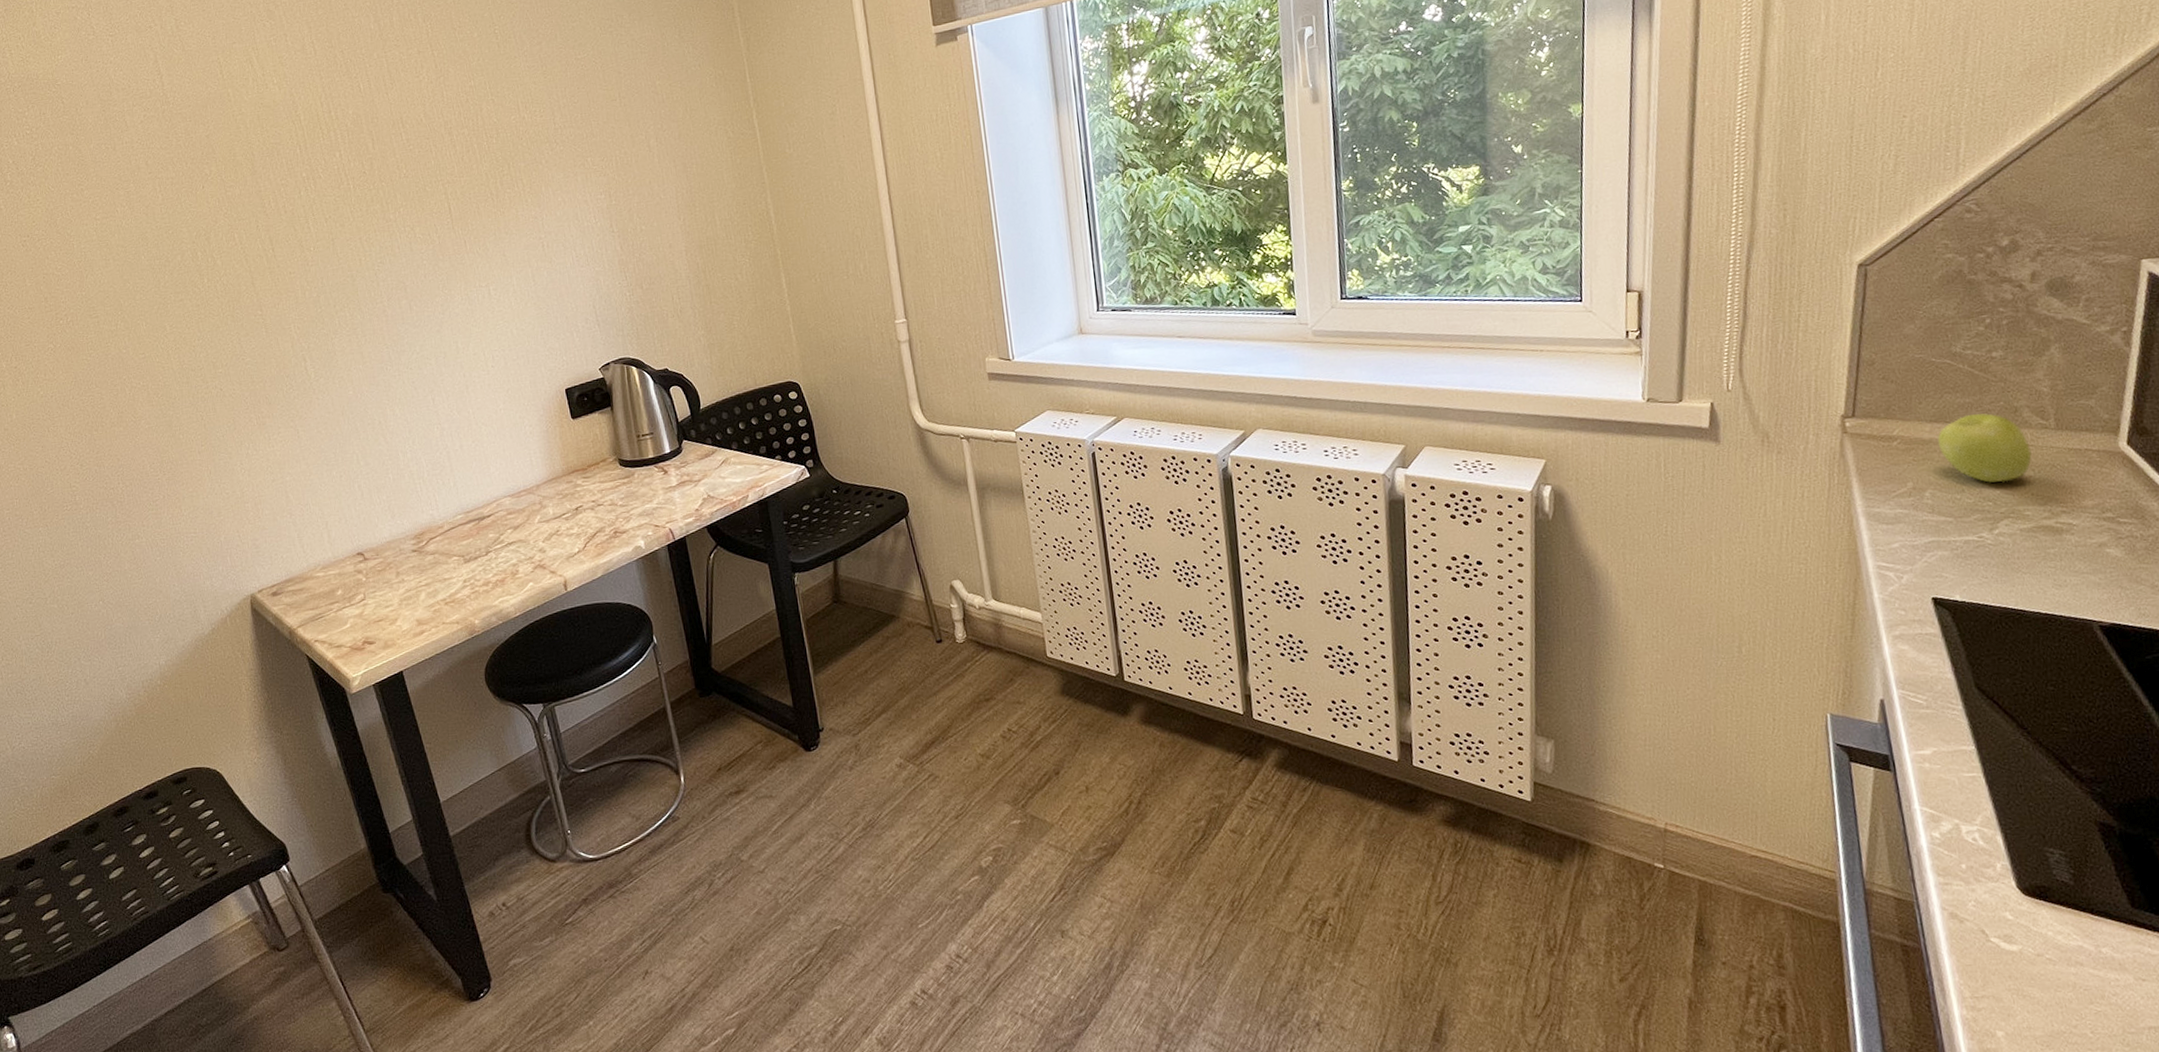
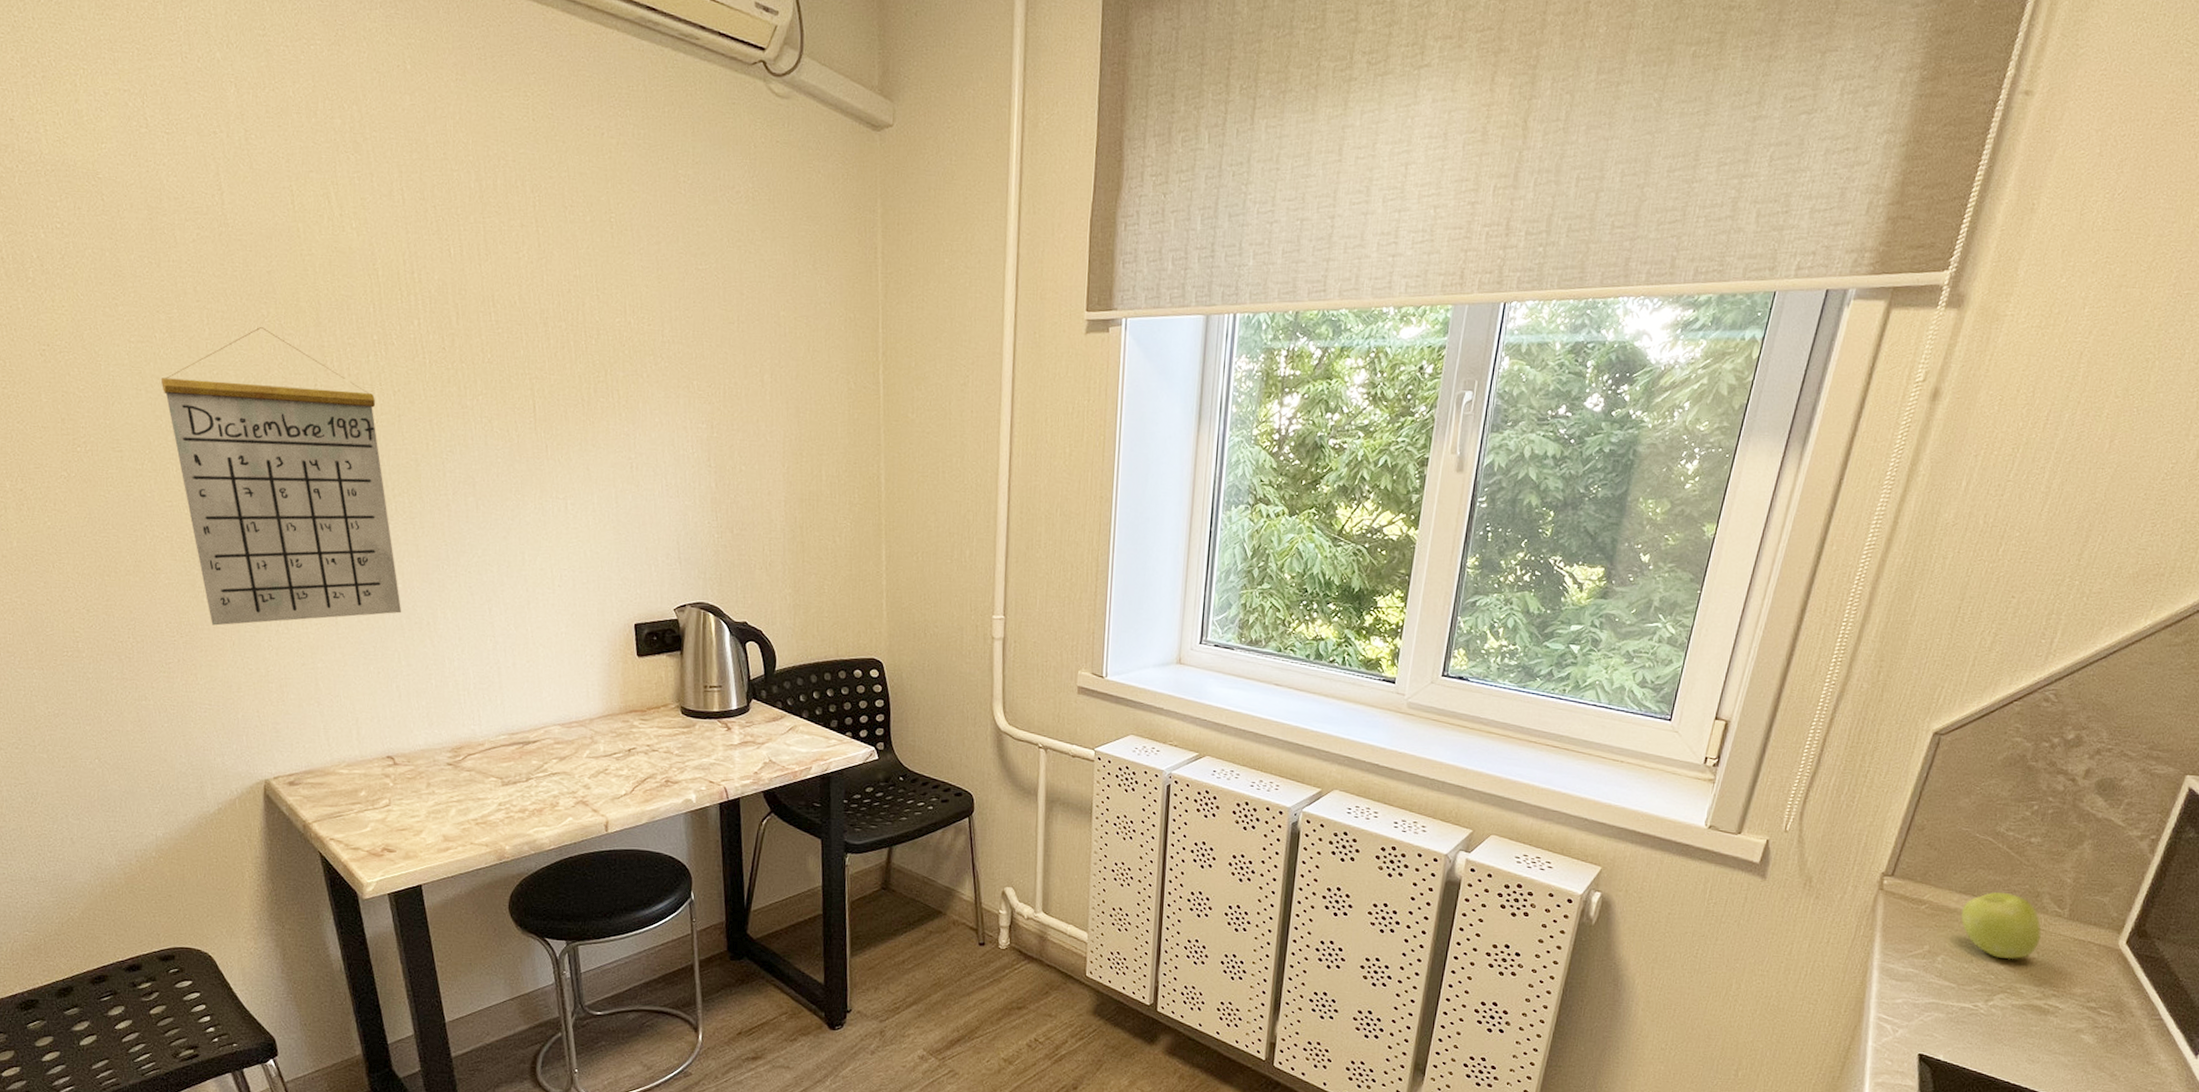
calendar: none [126,184,355,459] -> present [161,326,402,626]

